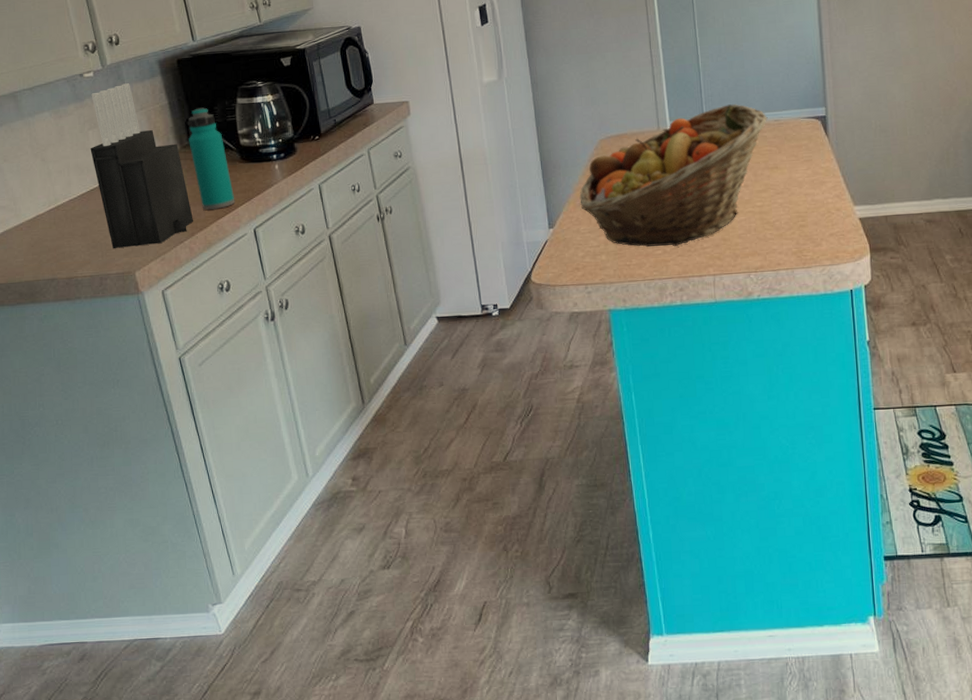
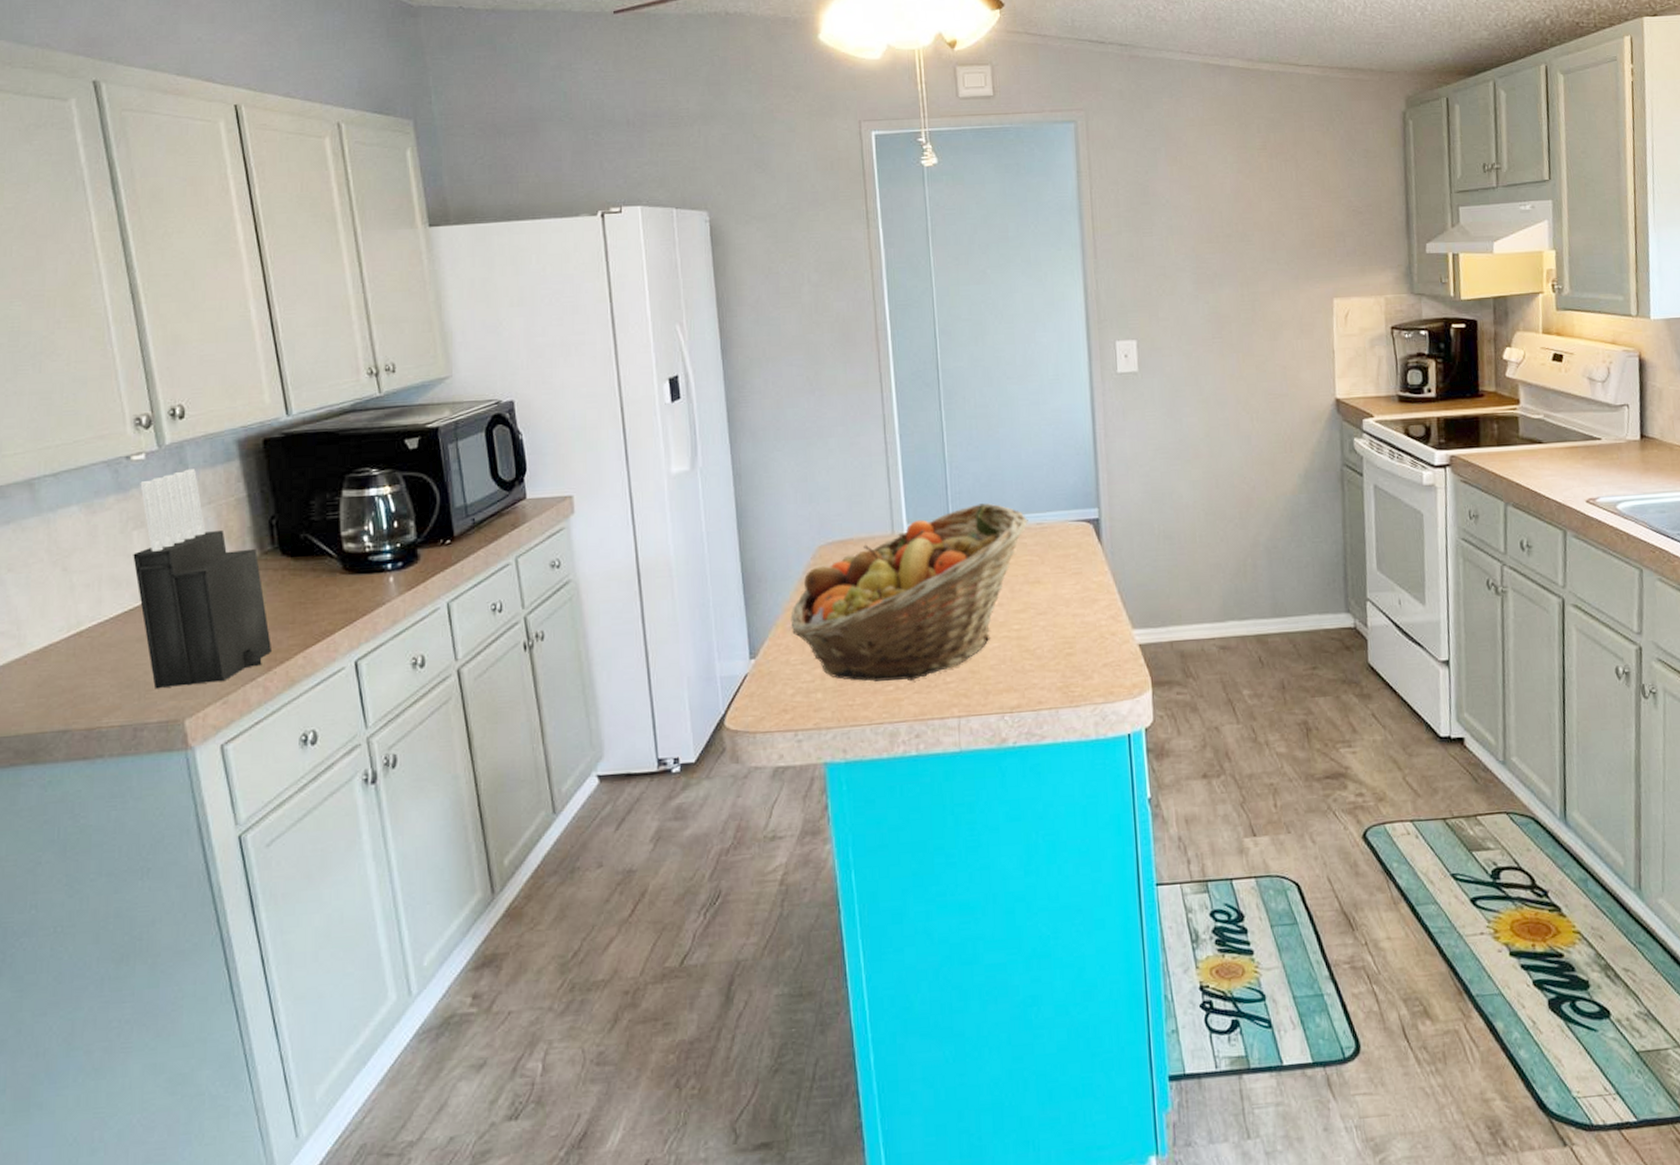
water bottle: present [188,107,235,210] -> none [272,501,332,636]

